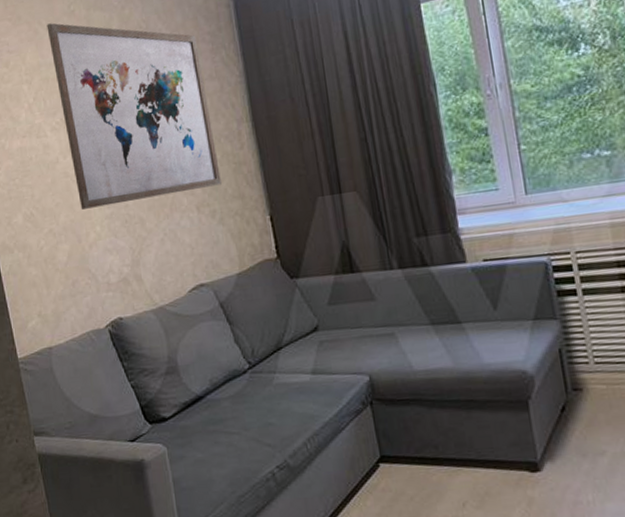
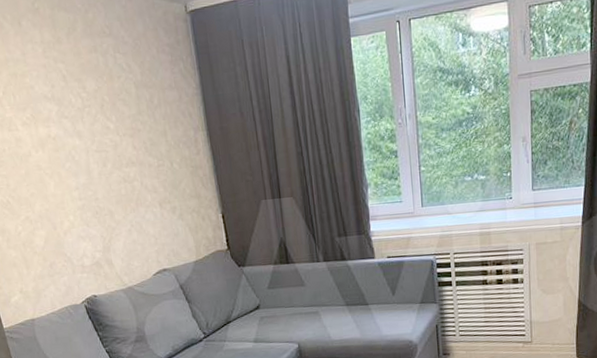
wall art: present [46,23,221,210] -> none [11,18,181,200]

